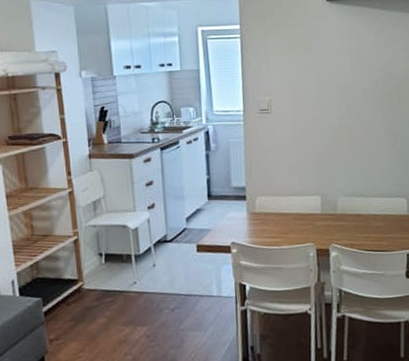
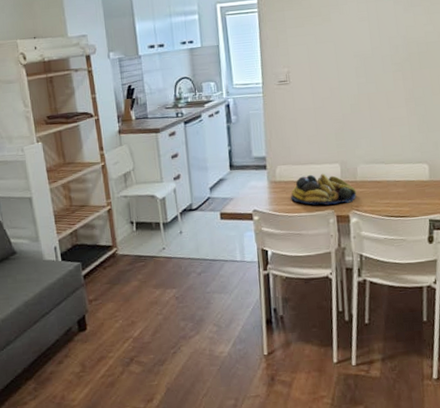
fruit bowl: none [270,205,337,238] -> present [291,173,357,205]

